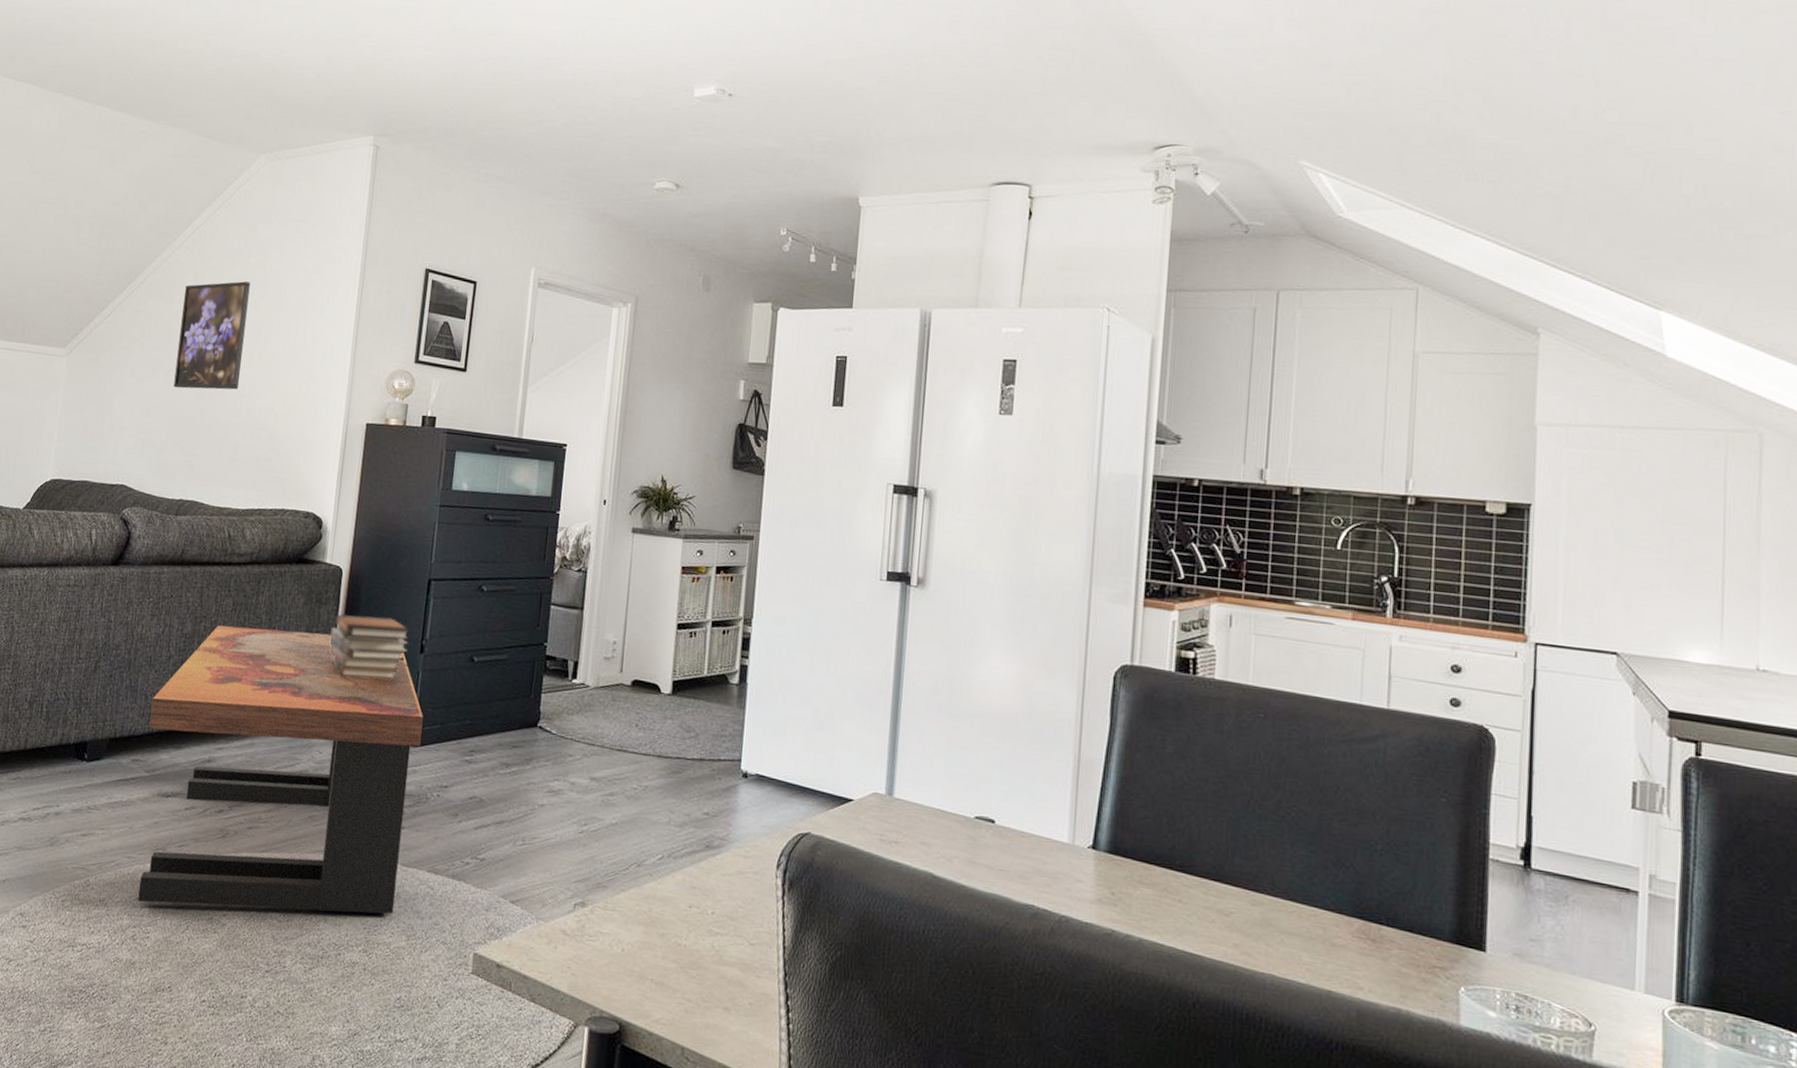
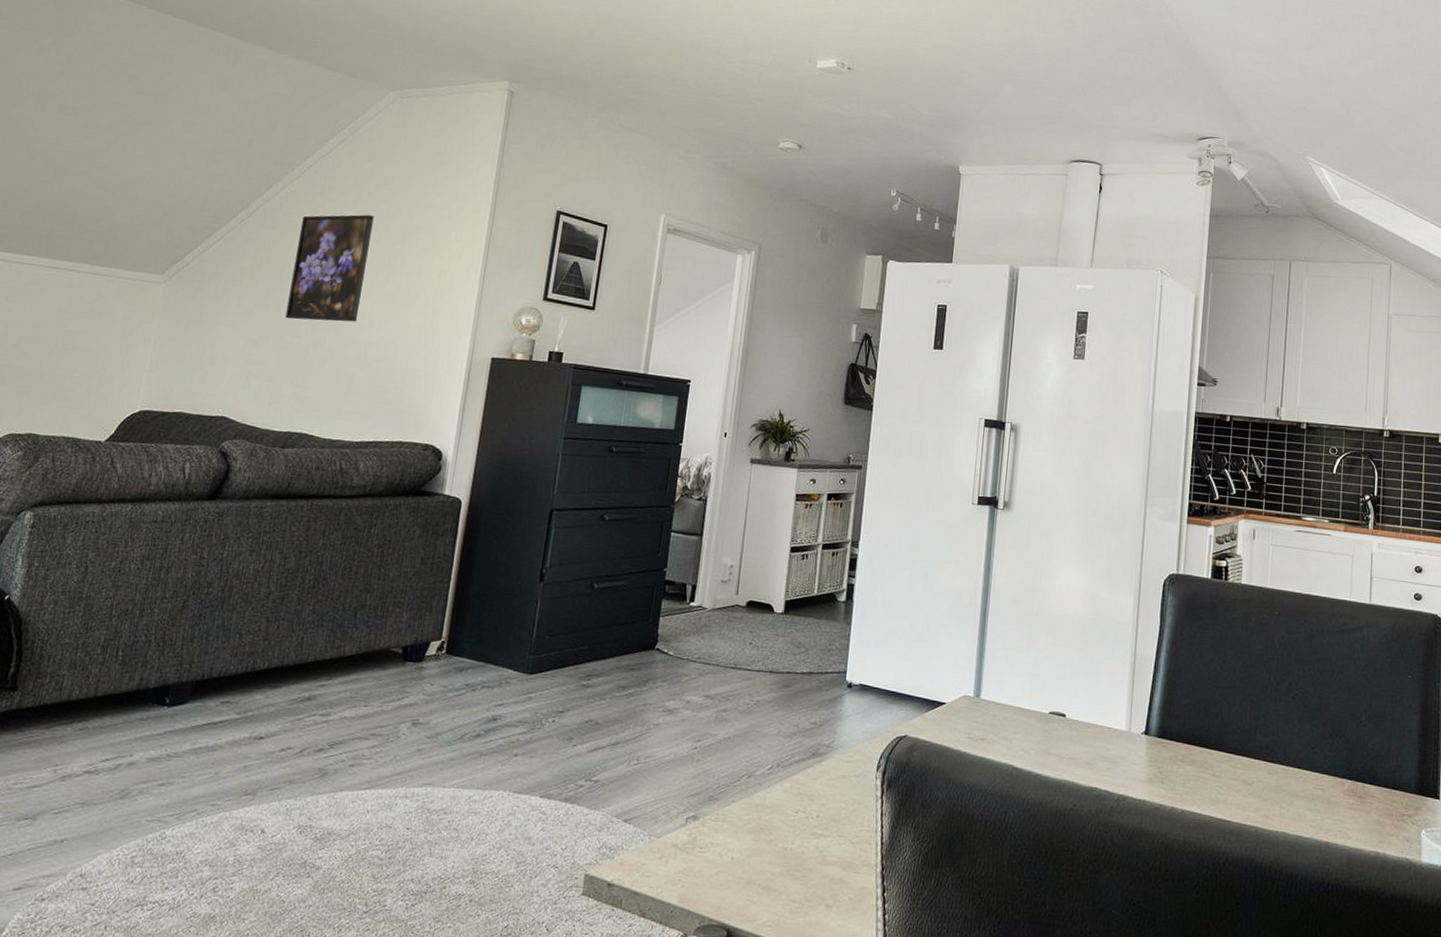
coffee table: present [138,625,423,915] -> none [221,559,541,852]
book stack: present [330,614,410,680] -> none [446,545,530,609]

